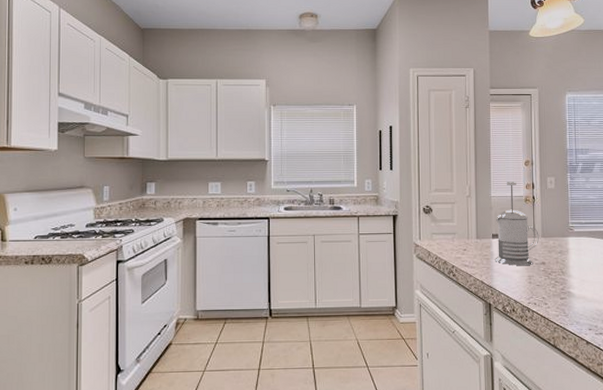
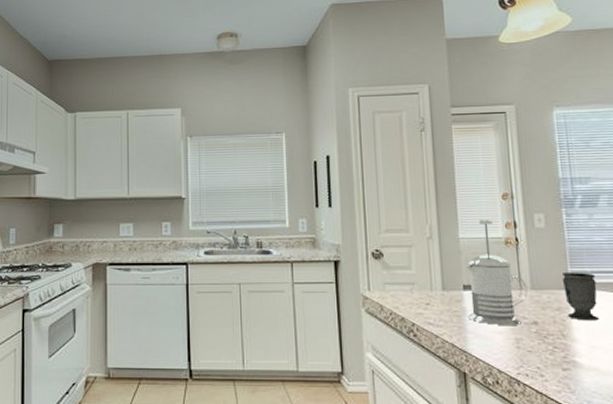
cup: none [564,224,588,261] -> present [562,273,599,321]

